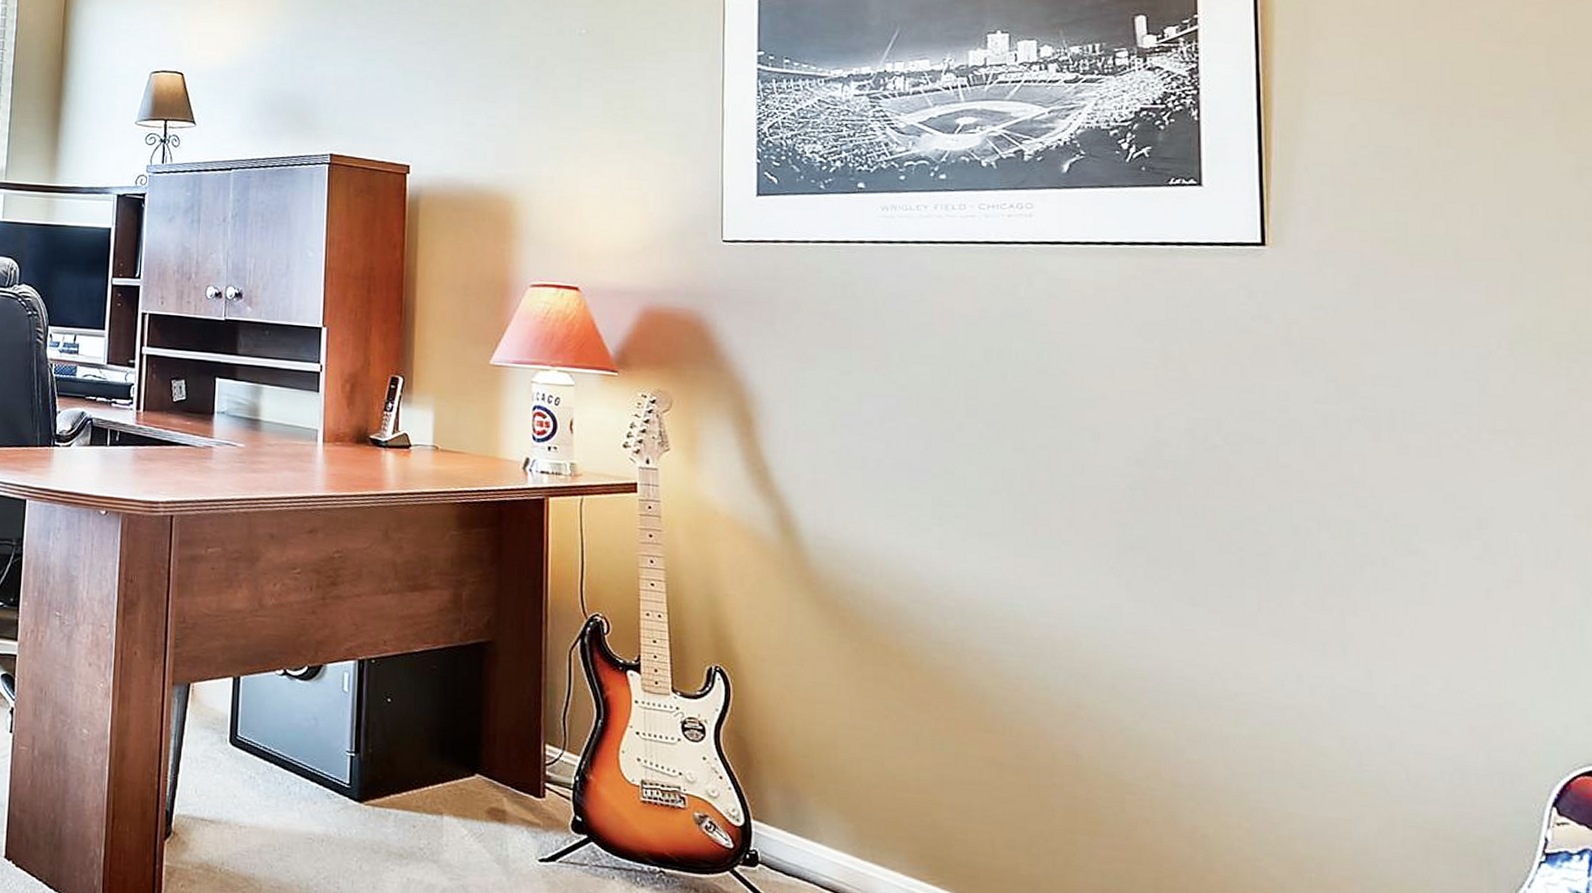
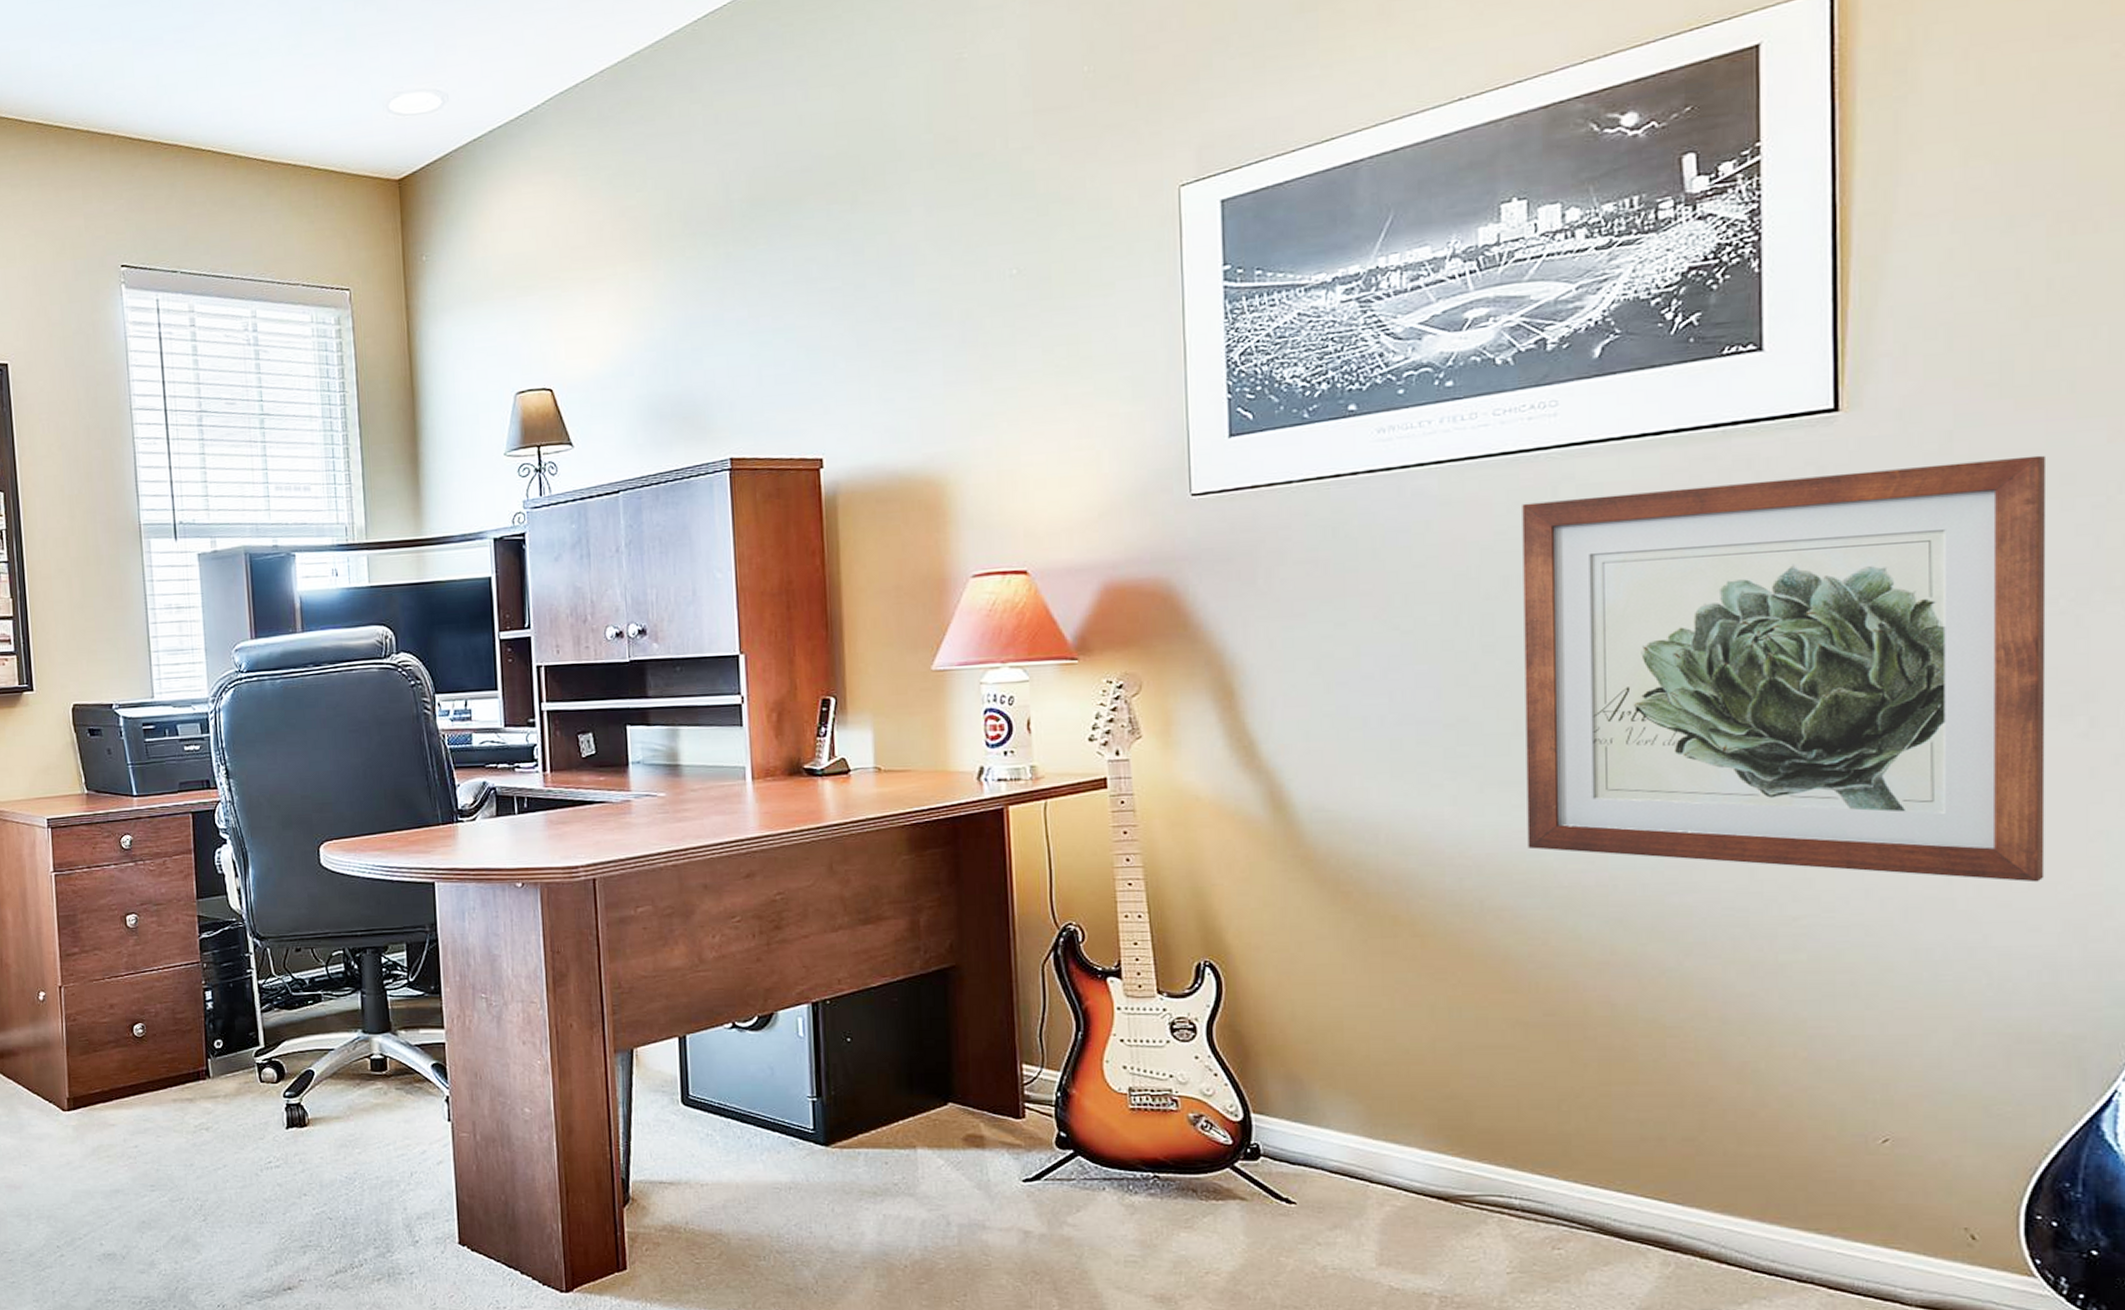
wall art: none [1002,288,1451,688] -> present [1522,455,2047,883]

